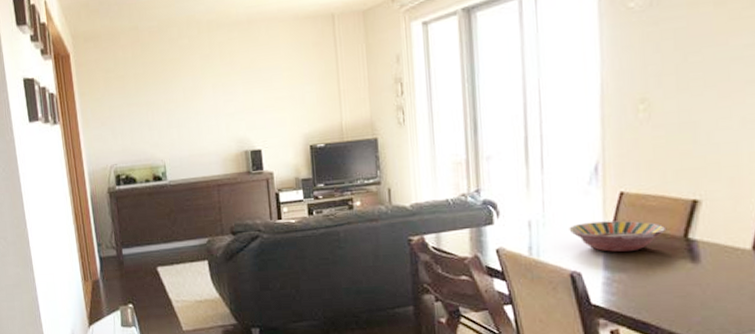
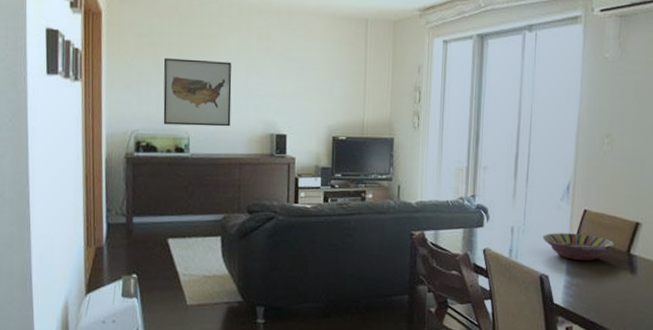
wall art: none [131,83,204,155] -> present [163,58,232,127]

